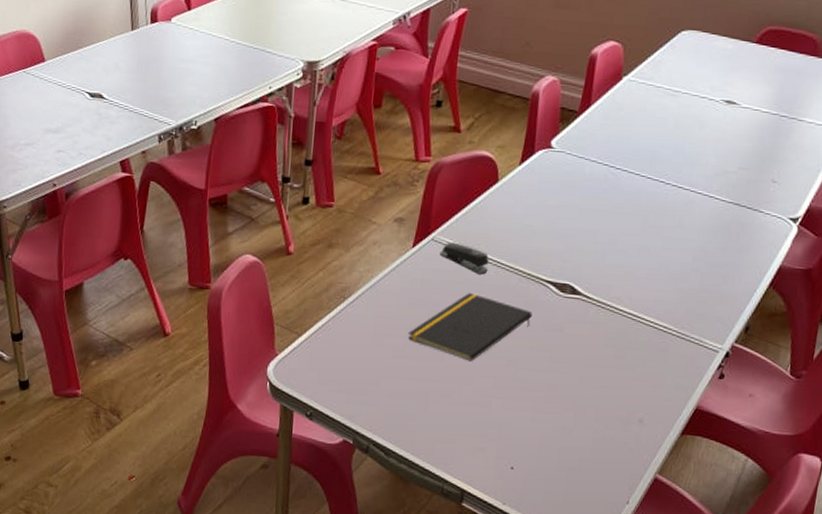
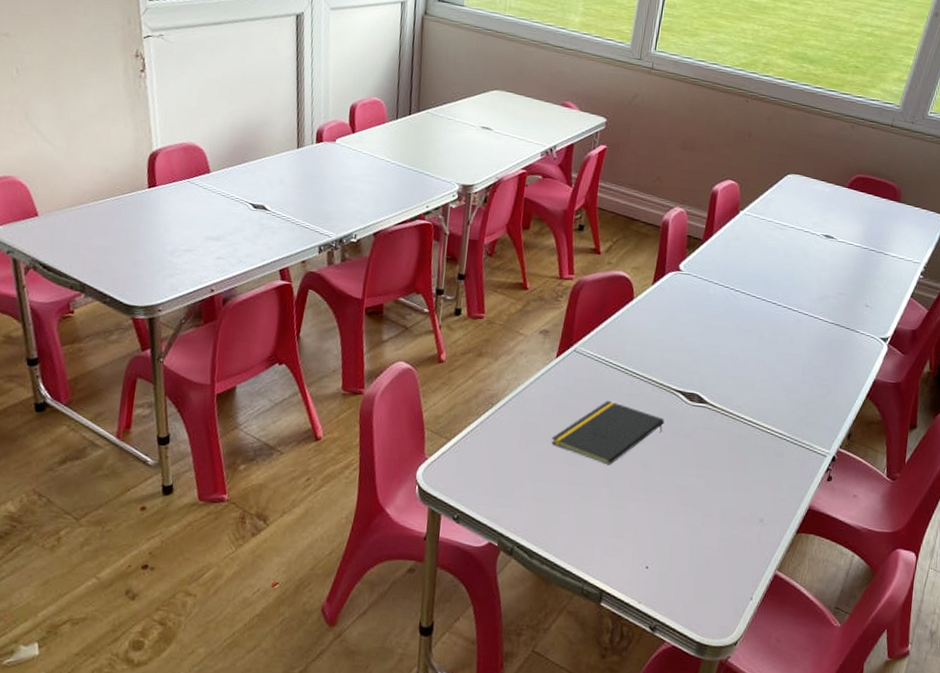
stapler: present [440,242,489,275] -> none [581,353,626,384]

